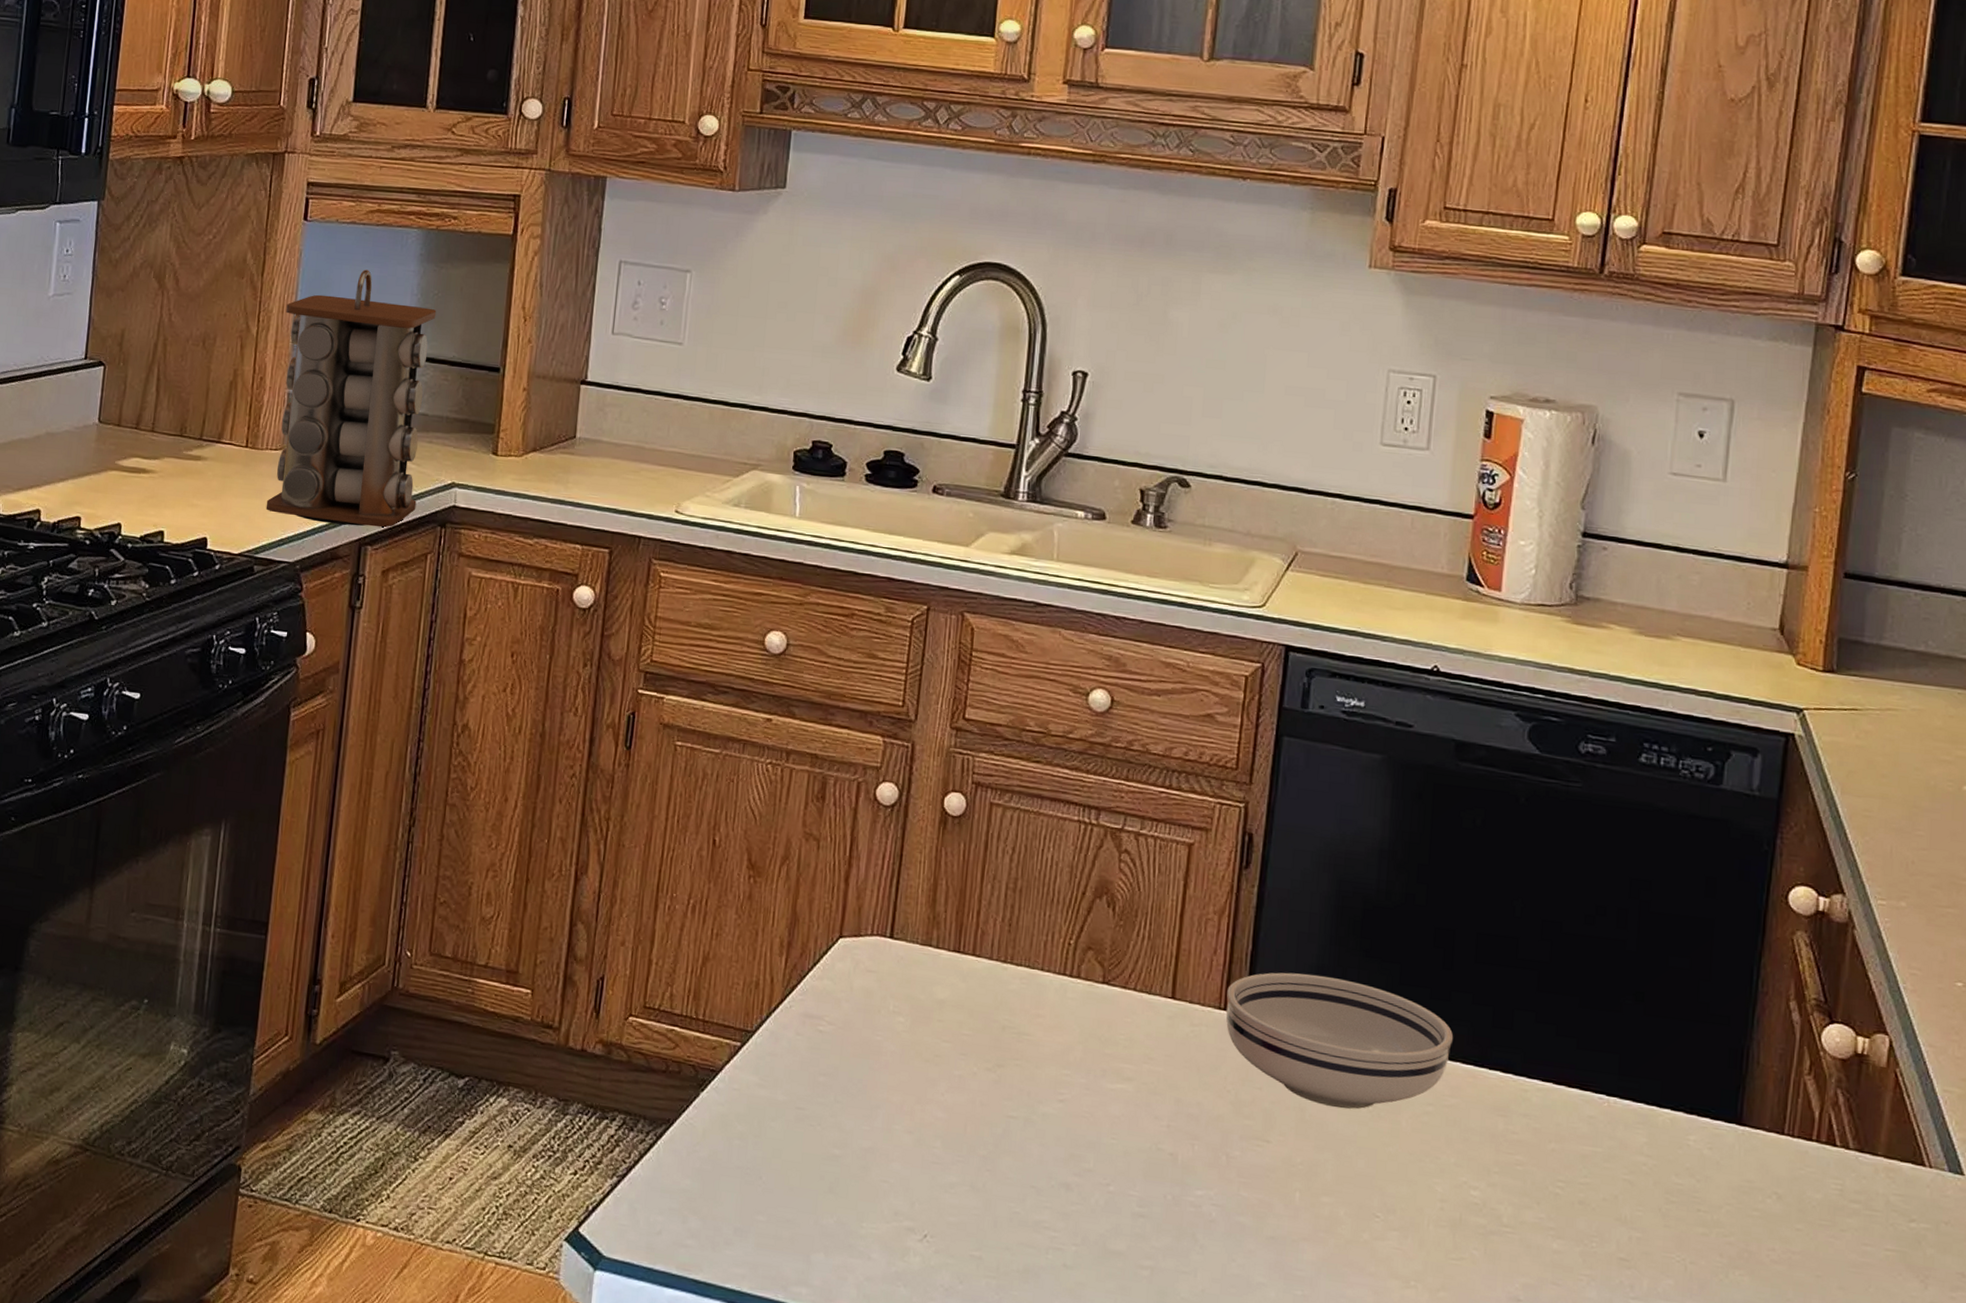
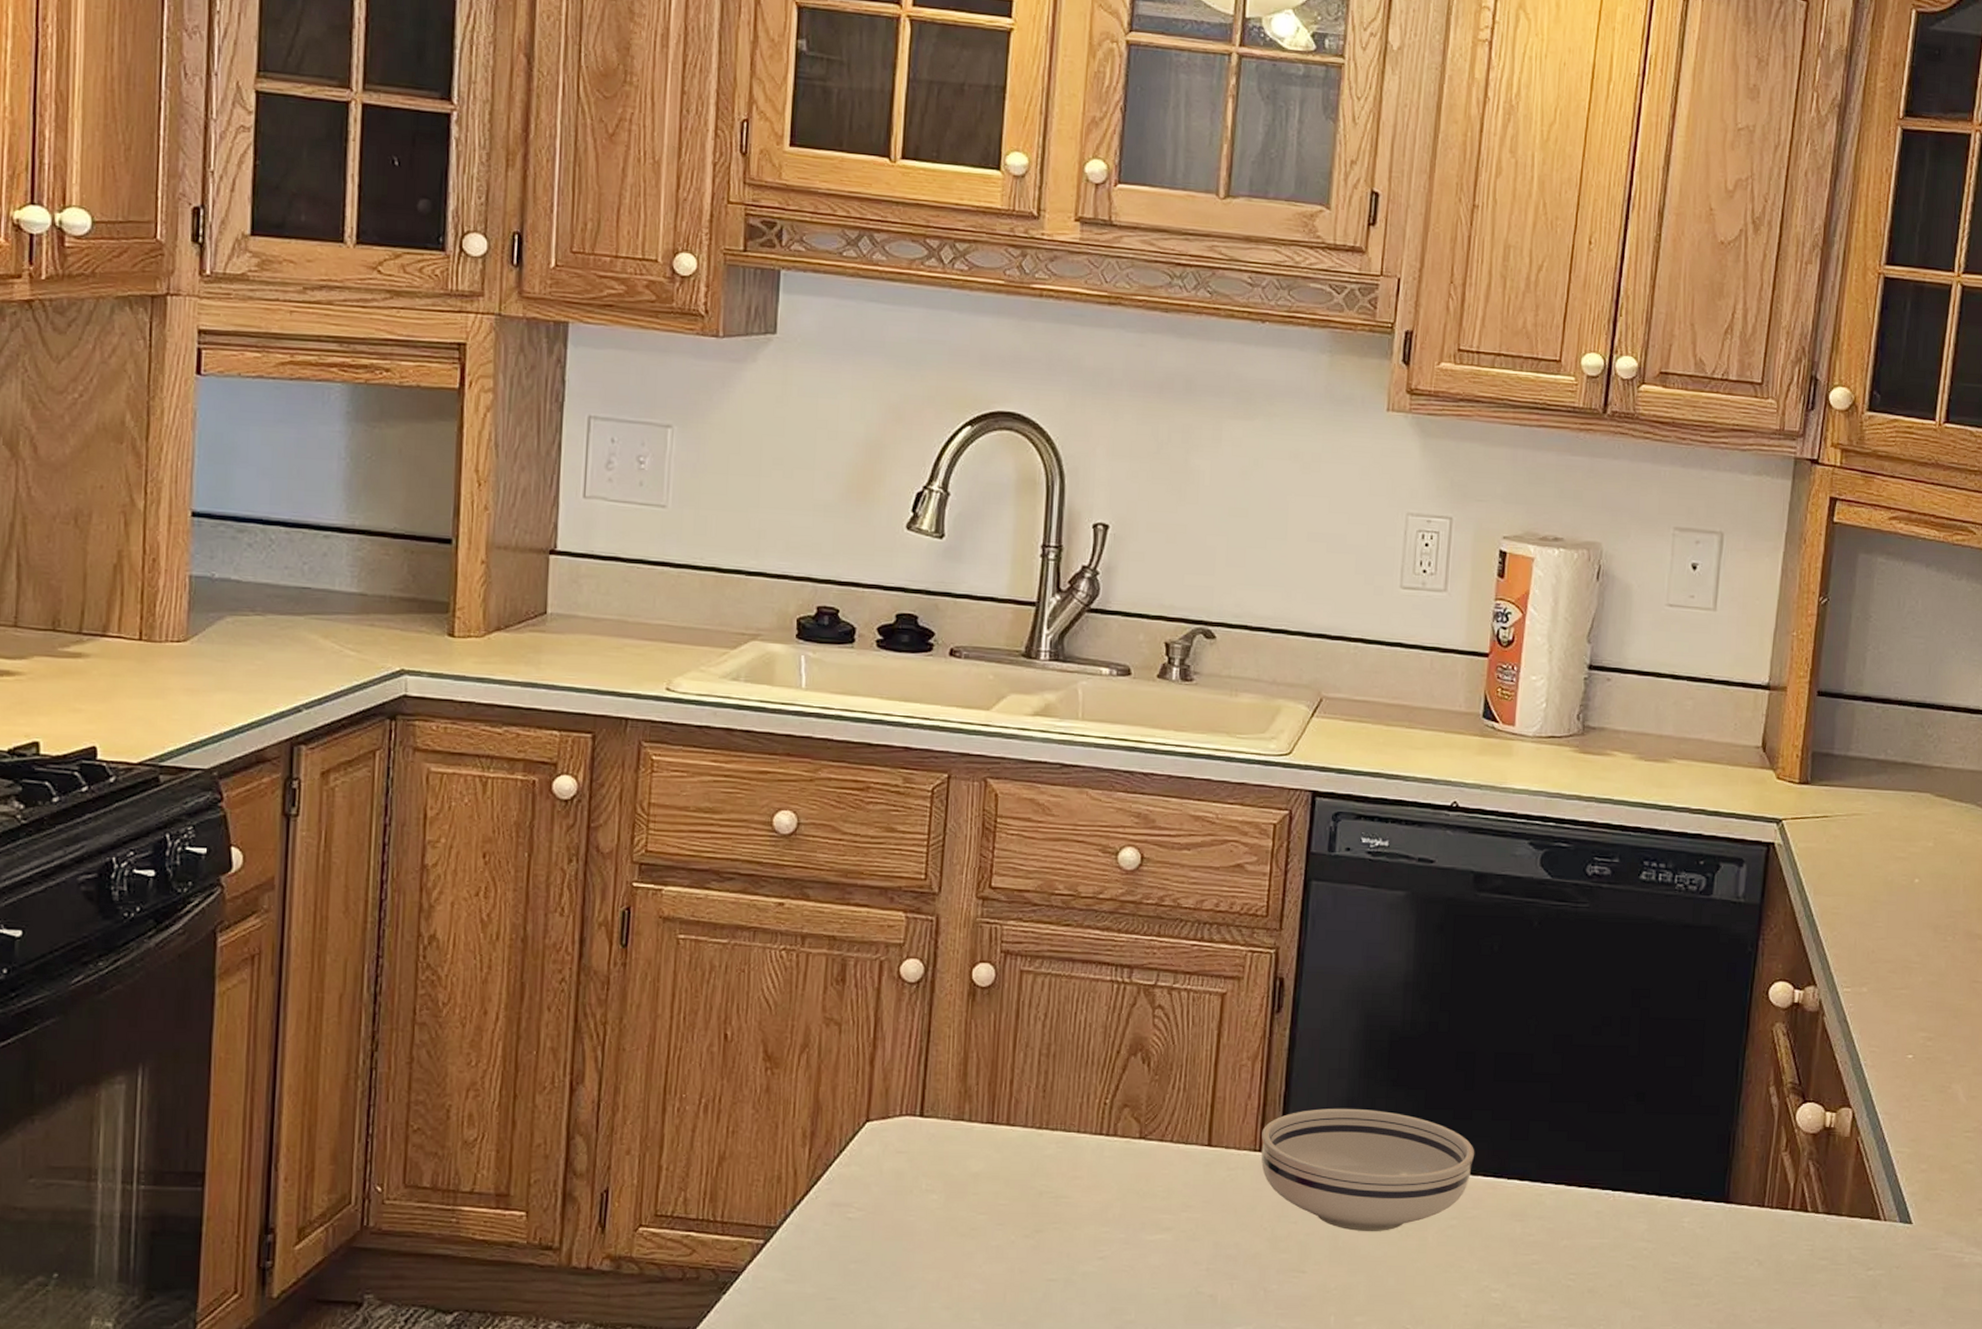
spice rack: present [265,269,437,528] -> none [170,431,371,724]

